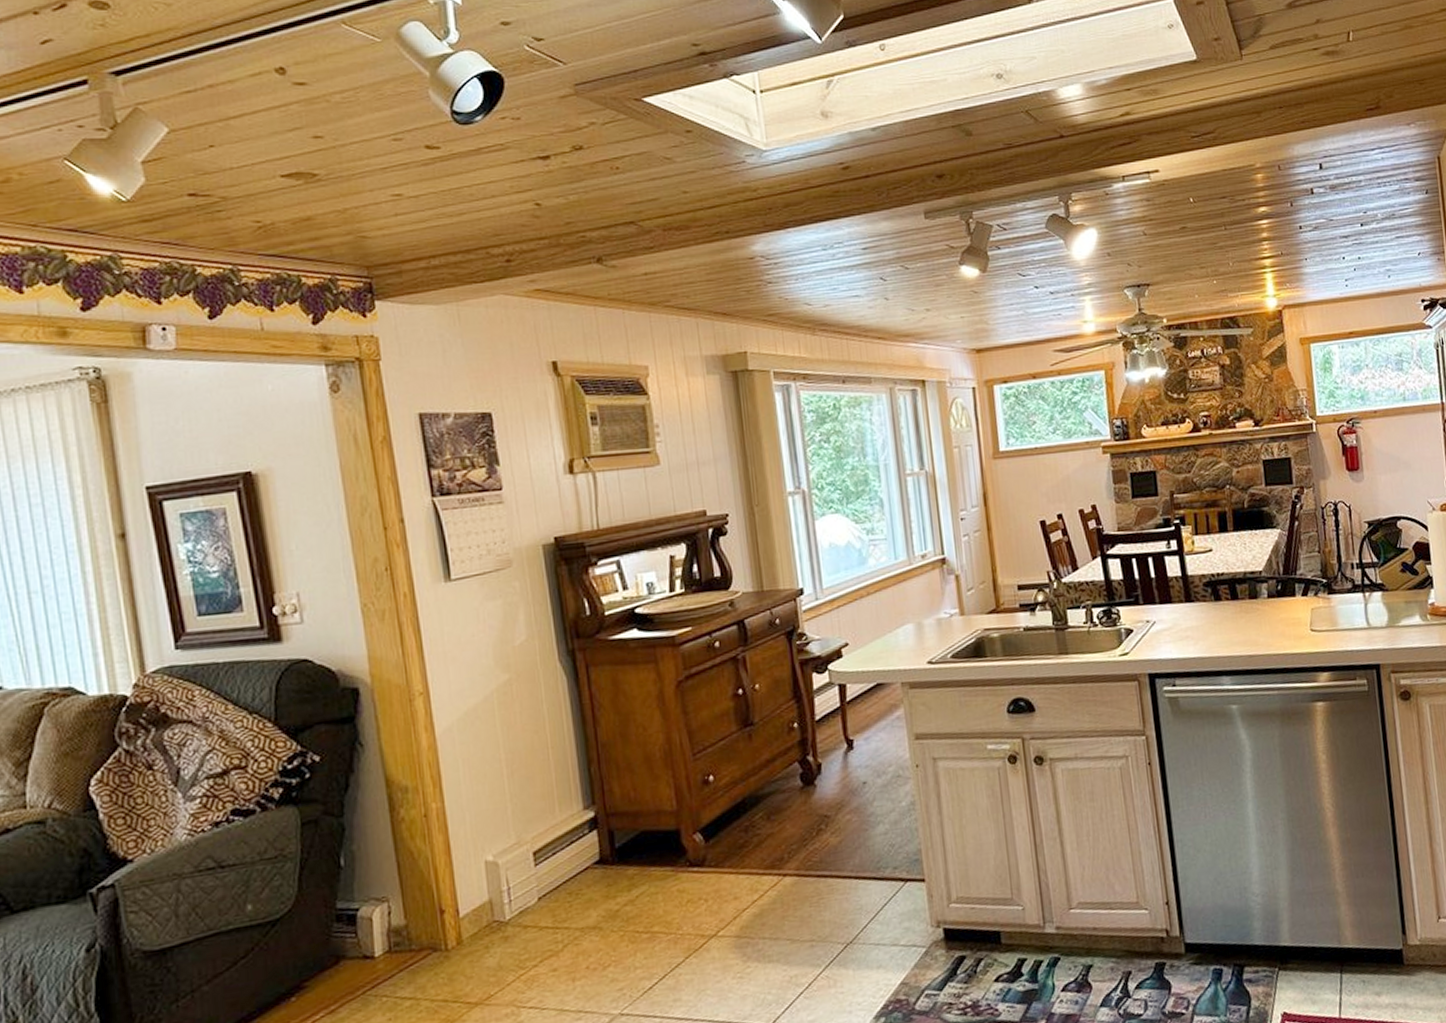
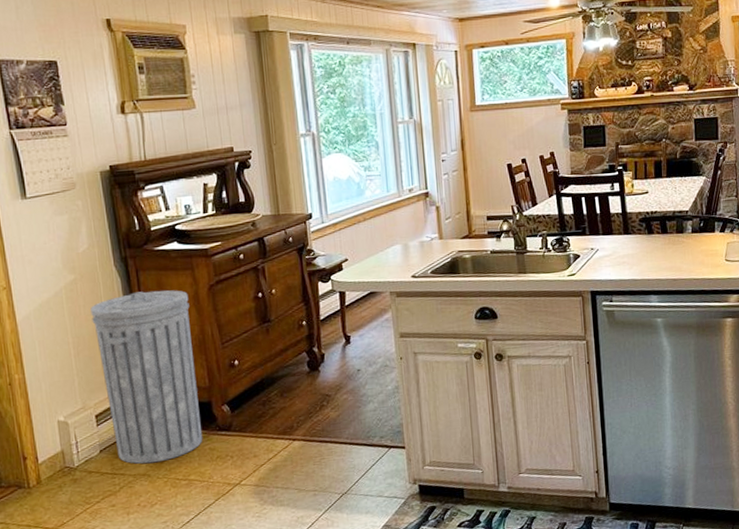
trash can: none [529,688,670,914] -> present [91,290,203,464]

